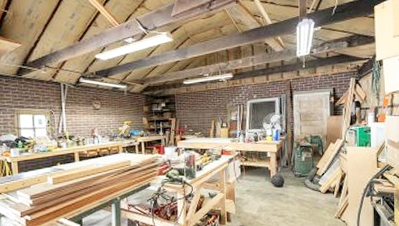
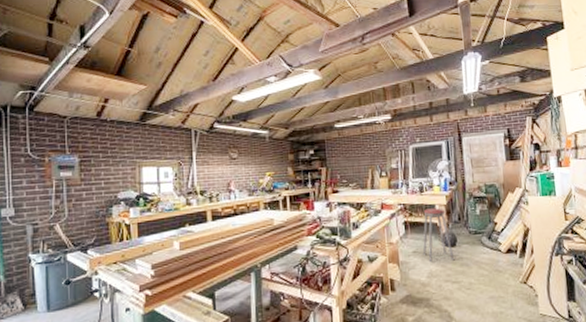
music stool: none [255,154,282,200] -> present [422,208,455,263]

